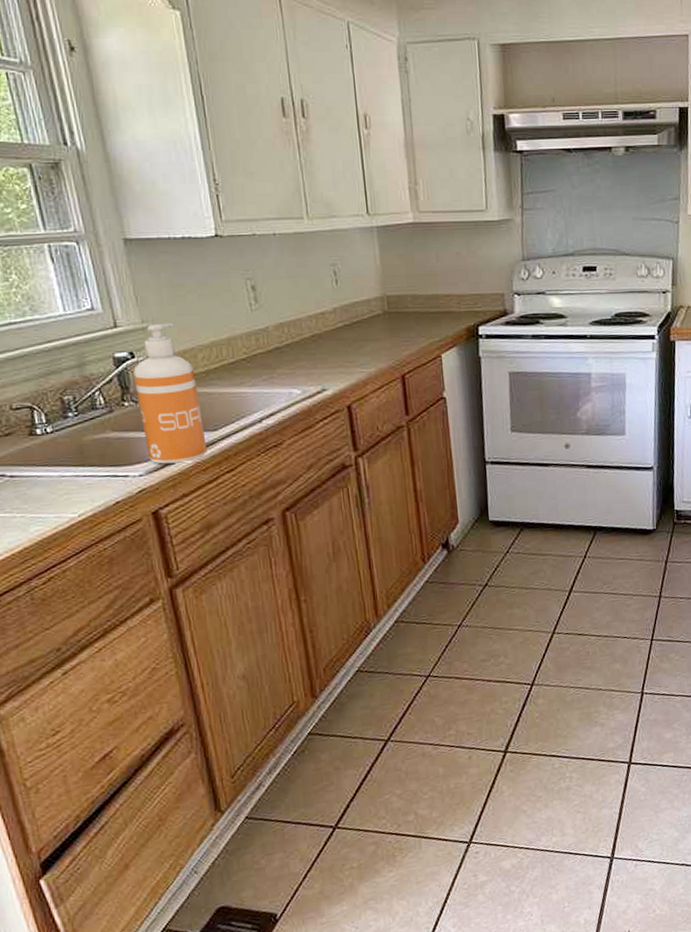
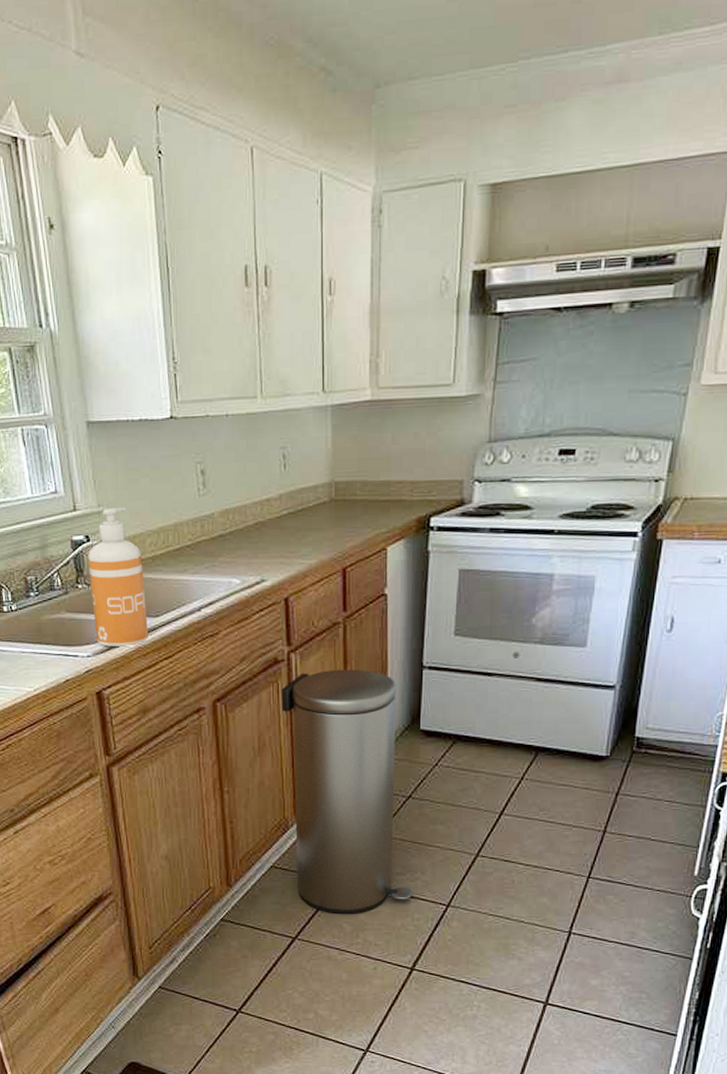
pedal bin: none [352,469,499,710] -> present [282,669,413,915]

